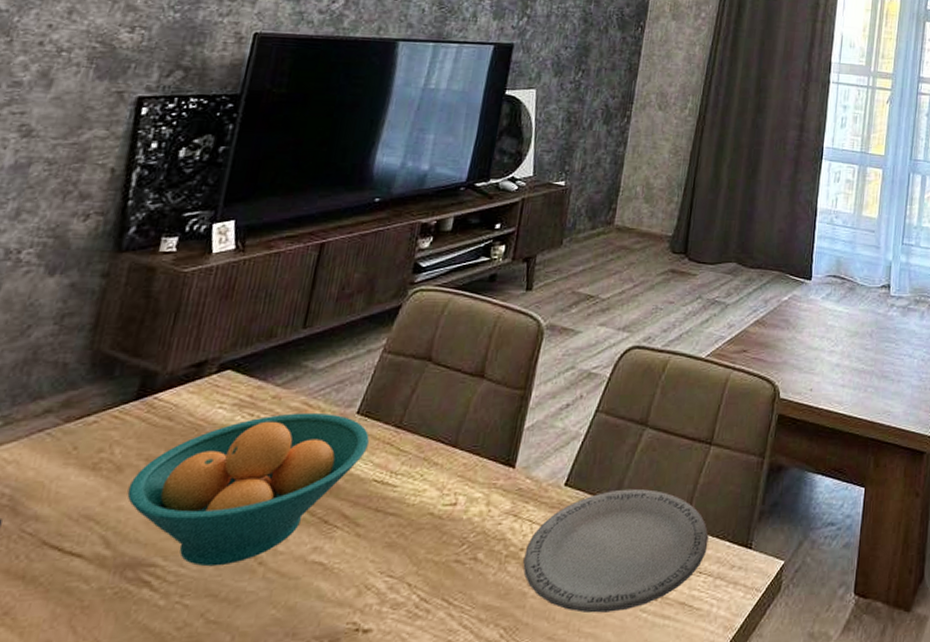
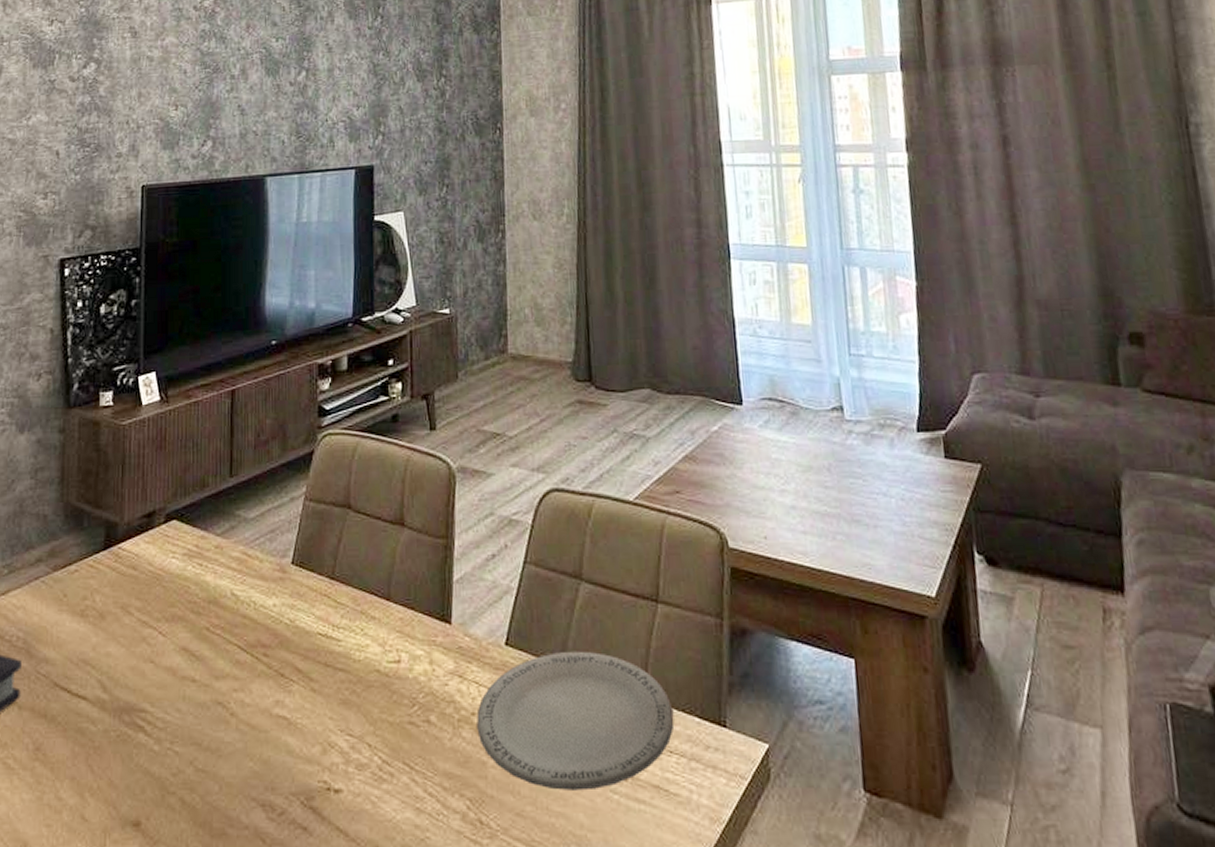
fruit bowl: present [127,412,370,567] -> none [112,562,307,715]

